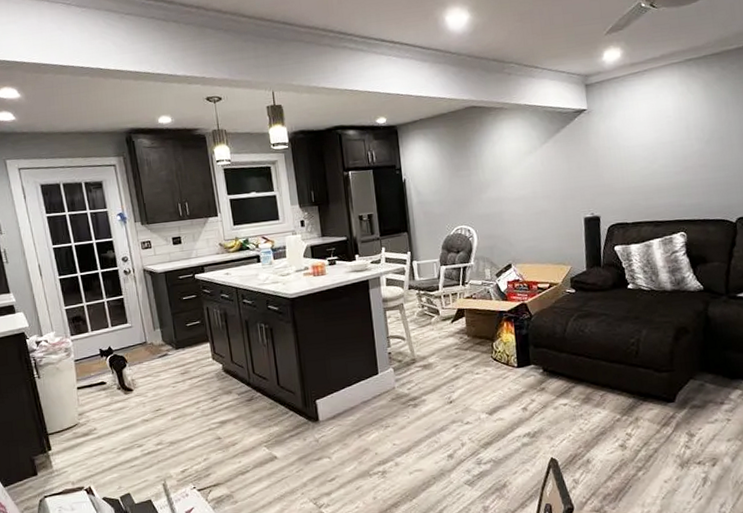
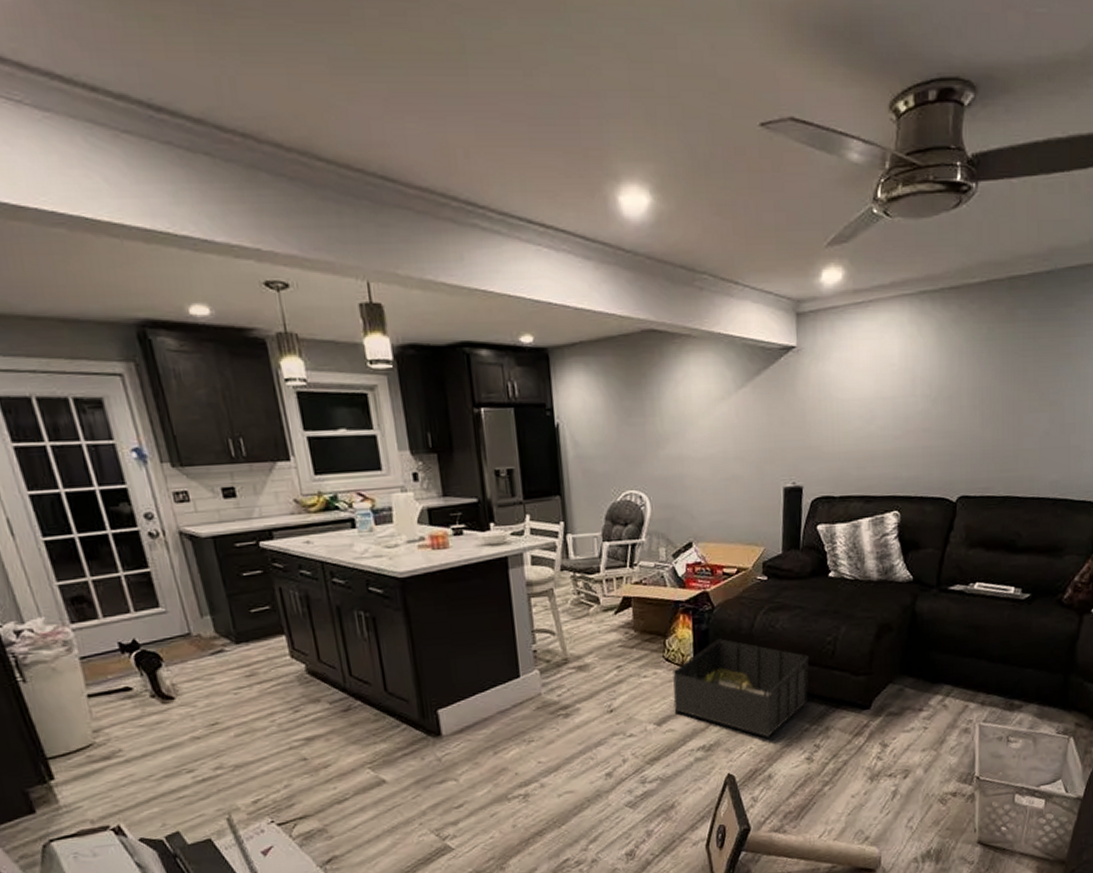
storage bin: none [500,342,617,426] -> present [673,639,809,737]

